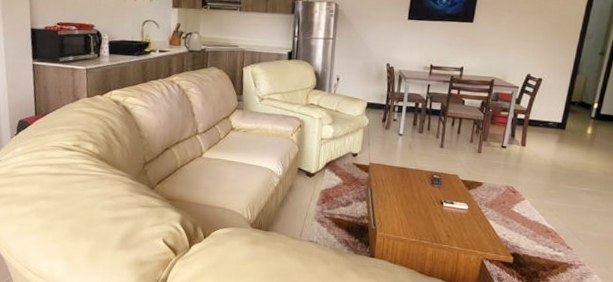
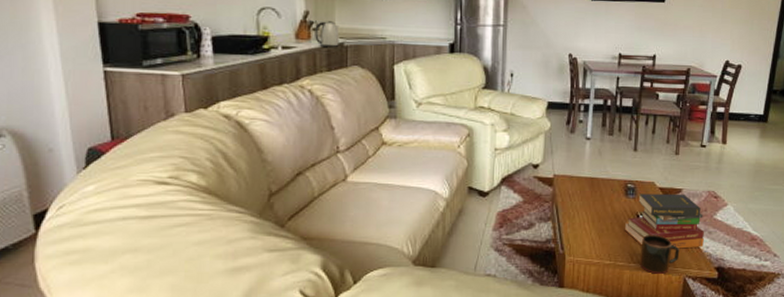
books: none [429,184,503,235] -> present [624,194,705,249]
mug: none [442,219,479,254] -> present [640,234,680,274]

